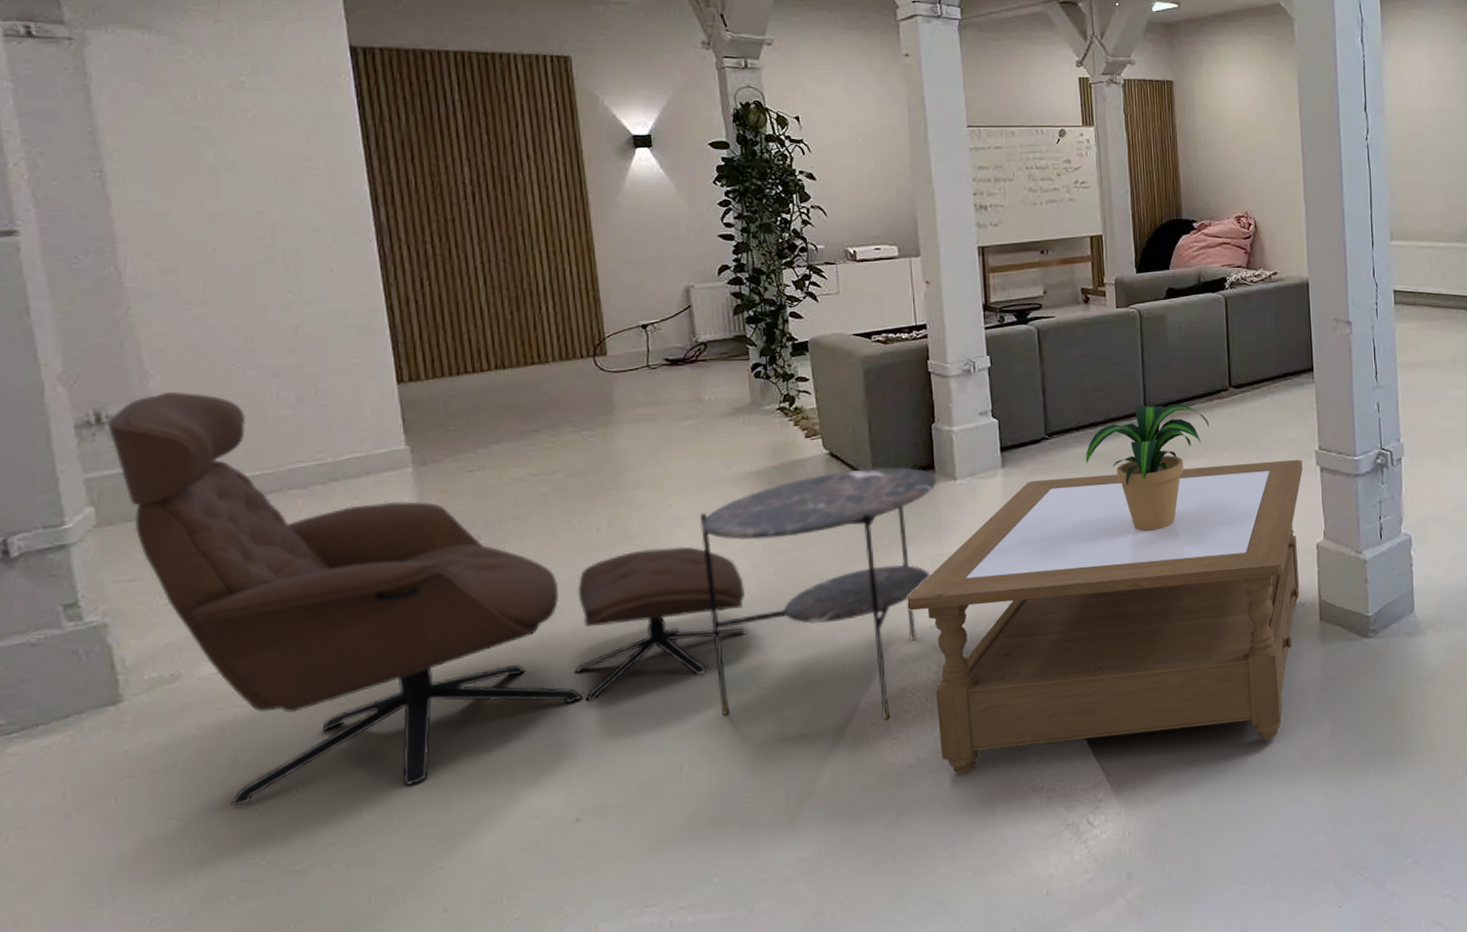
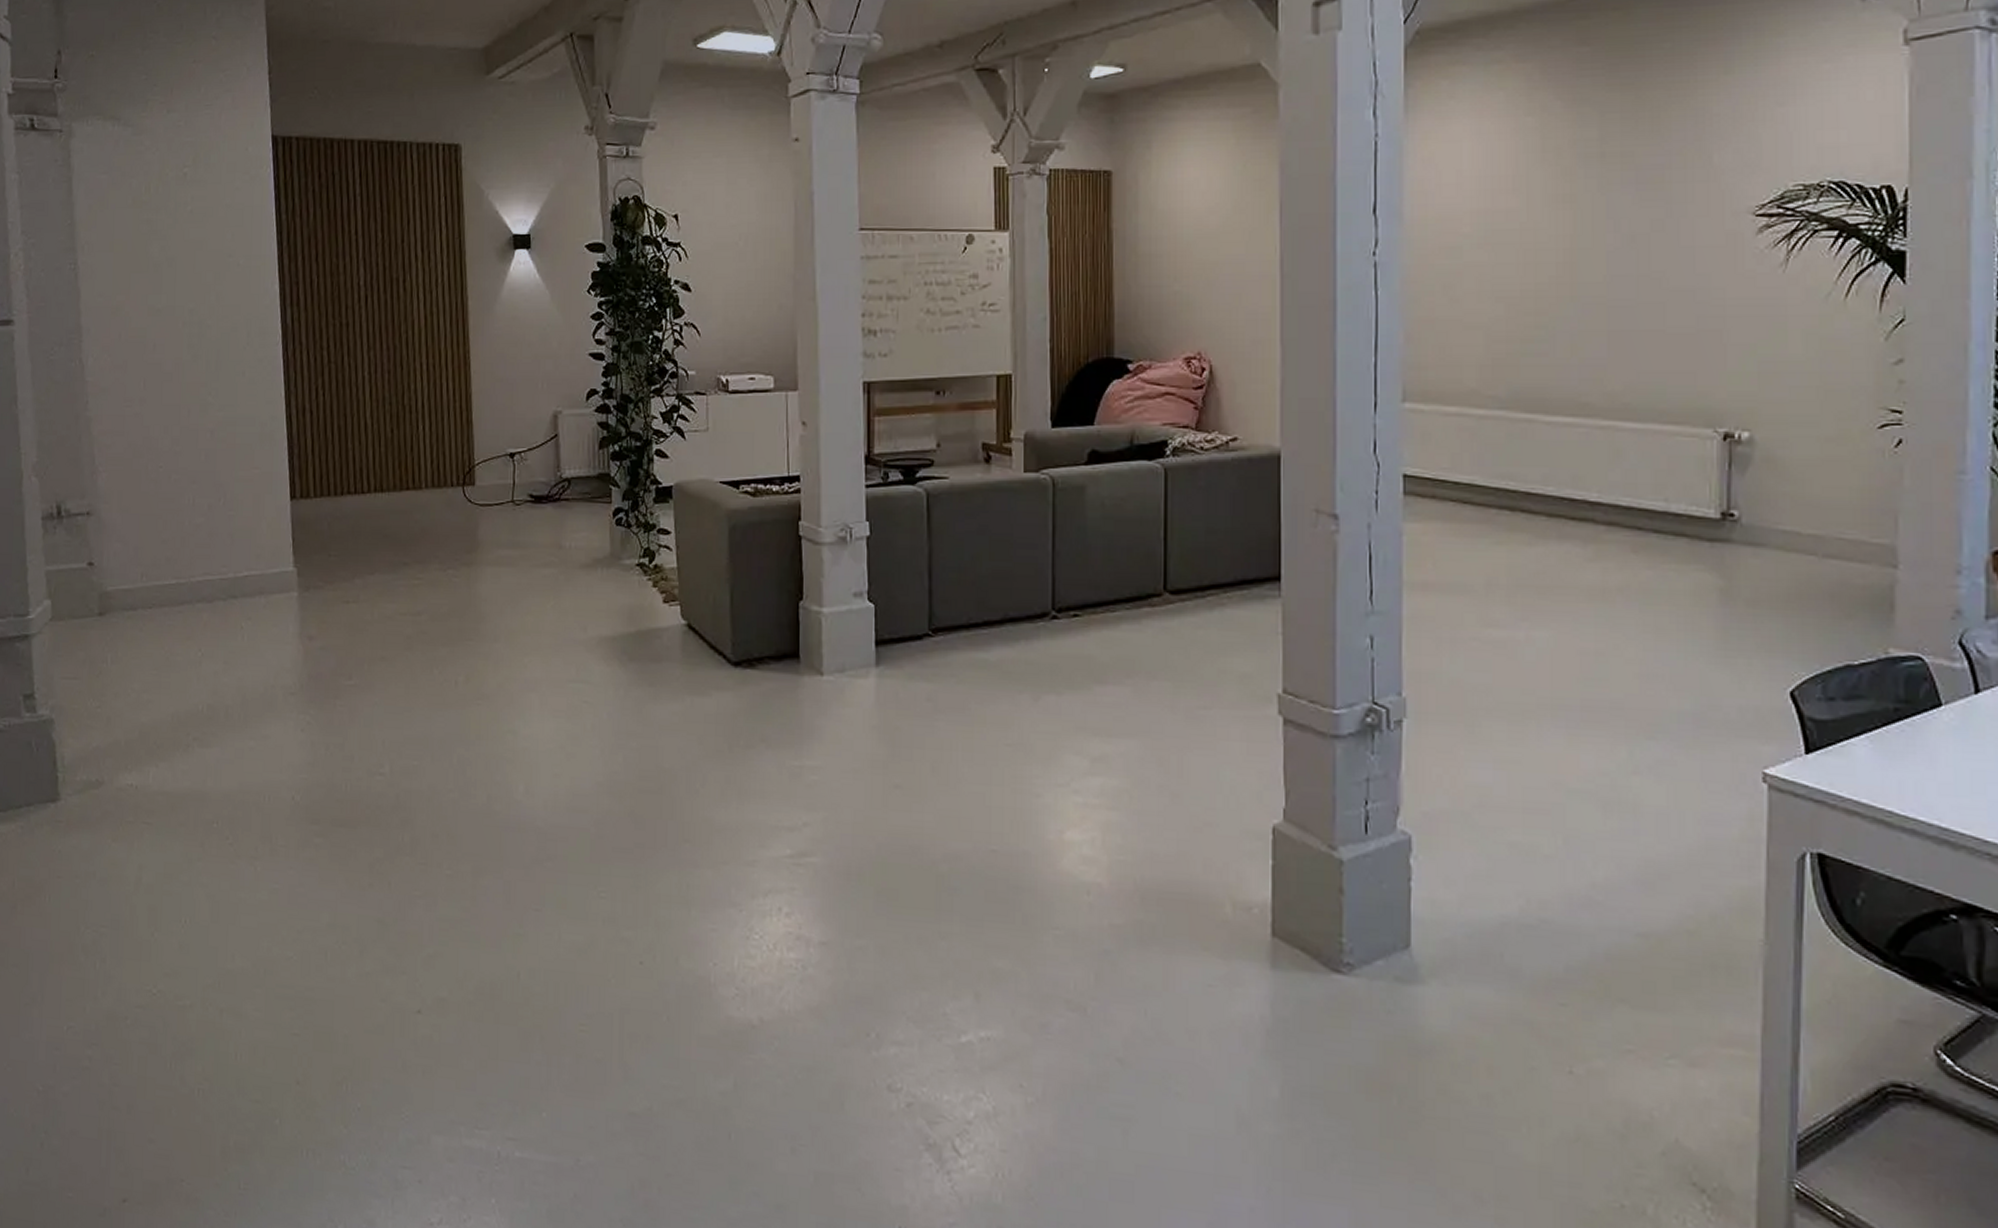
lounge chair: present [108,391,749,807] -> none [66,489,593,938]
side table: present [699,464,937,721] -> none [552,647,802,964]
coffee table: present [908,459,1303,775] -> none [761,688,1258,1090]
potted plant: present [1085,404,1210,531] -> none [975,603,1135,774]

